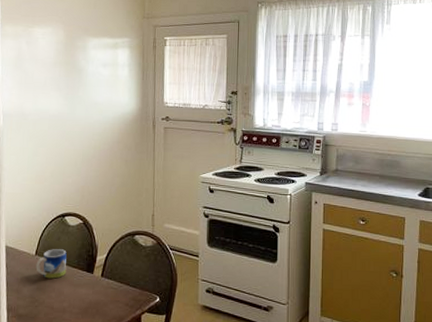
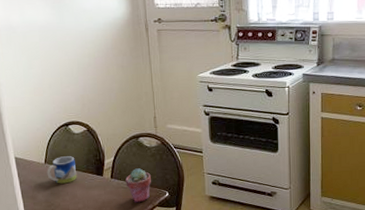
potted succulent: none [116,268,143,307] -> present [125,168,151,203]

